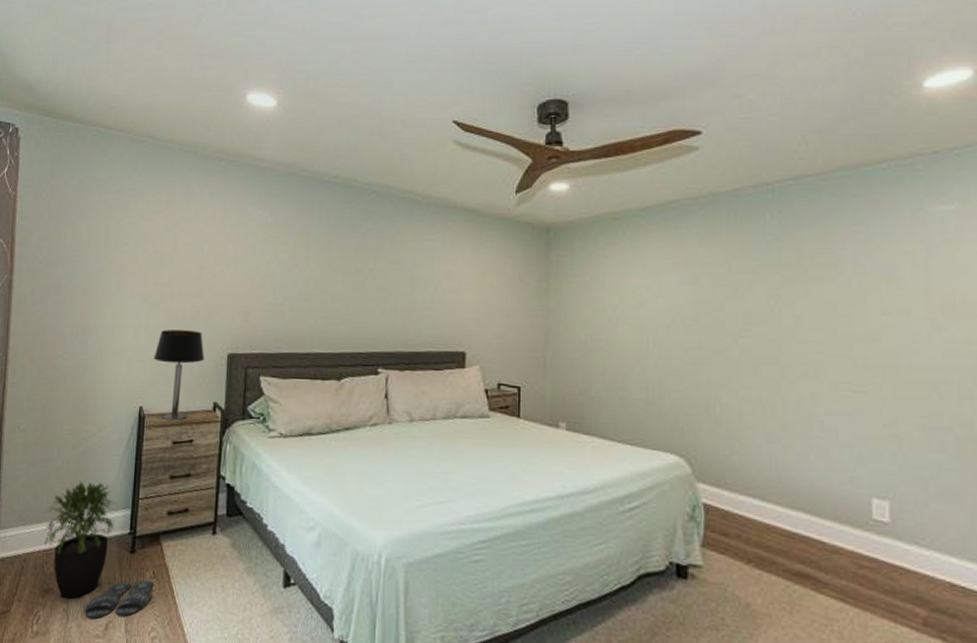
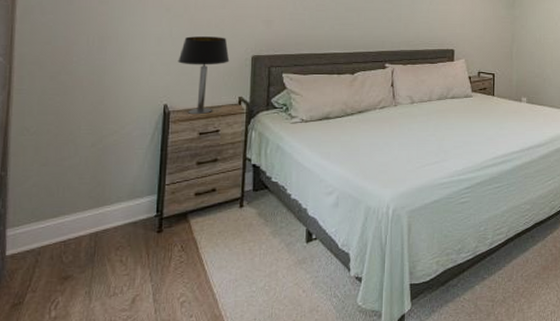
potted plant: present [44,481,116,600] -> none [61,174,141,282]
slippers: present [84,579,153,620] -> none [109,253,182,296]

